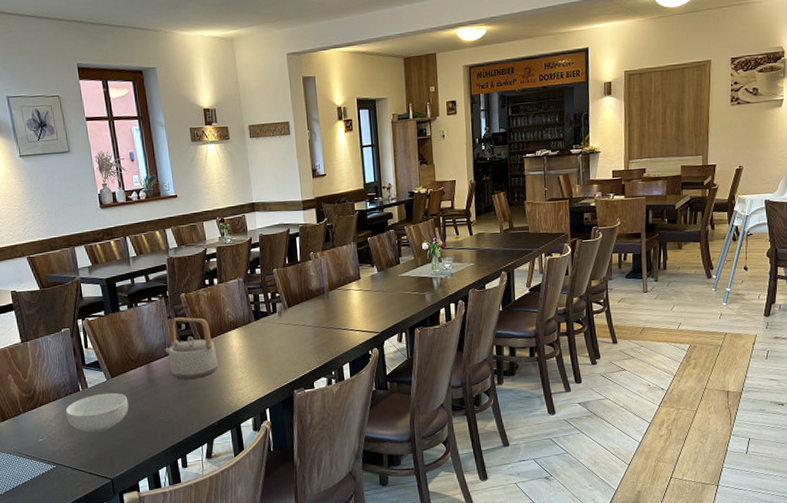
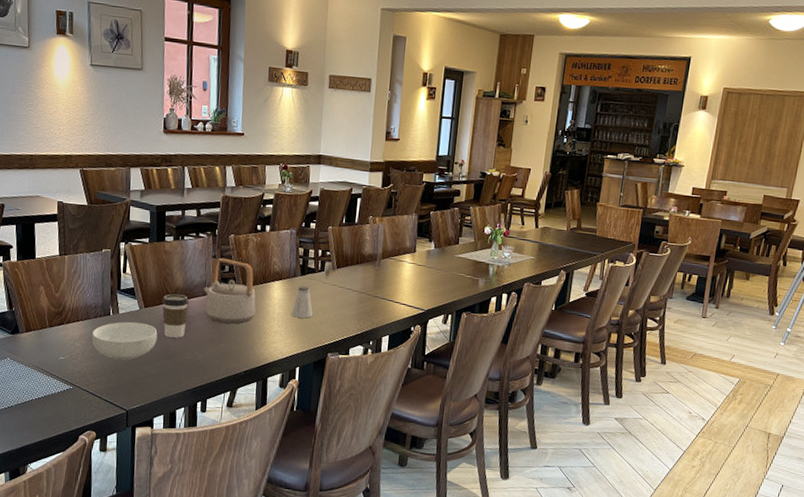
coffee cup: none [127,358,154,402] -> present [162,293,188,338]
saltshaker: none [252,330,274,362] -> present [291,286,313,319]

